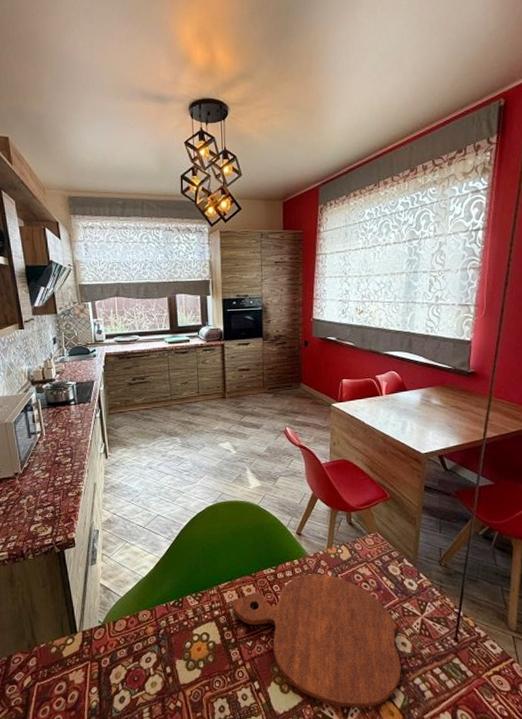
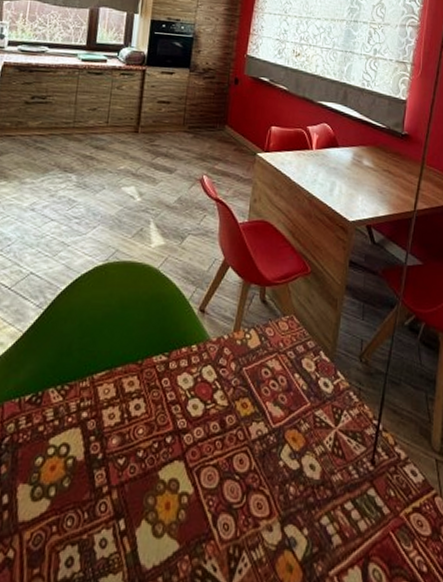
cutting board: present [230,574,401,708] -> none [104,365,307,561]

